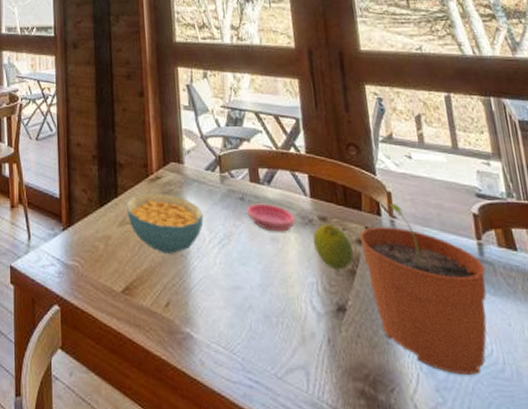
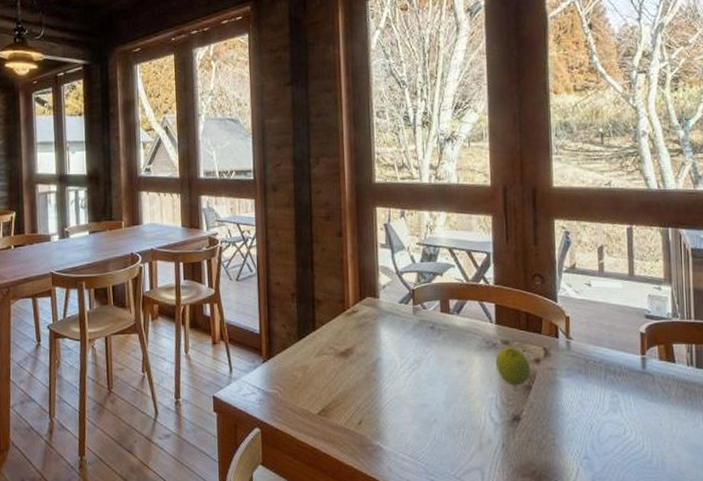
cereal bowl: present [125,193,204,254] -> none [323,326,396,379]
saucer: present [246,203,296,232] -> none [435,331,480,356]
plant pot: present [359,204,487,375] -> none [537,327,646,466]

